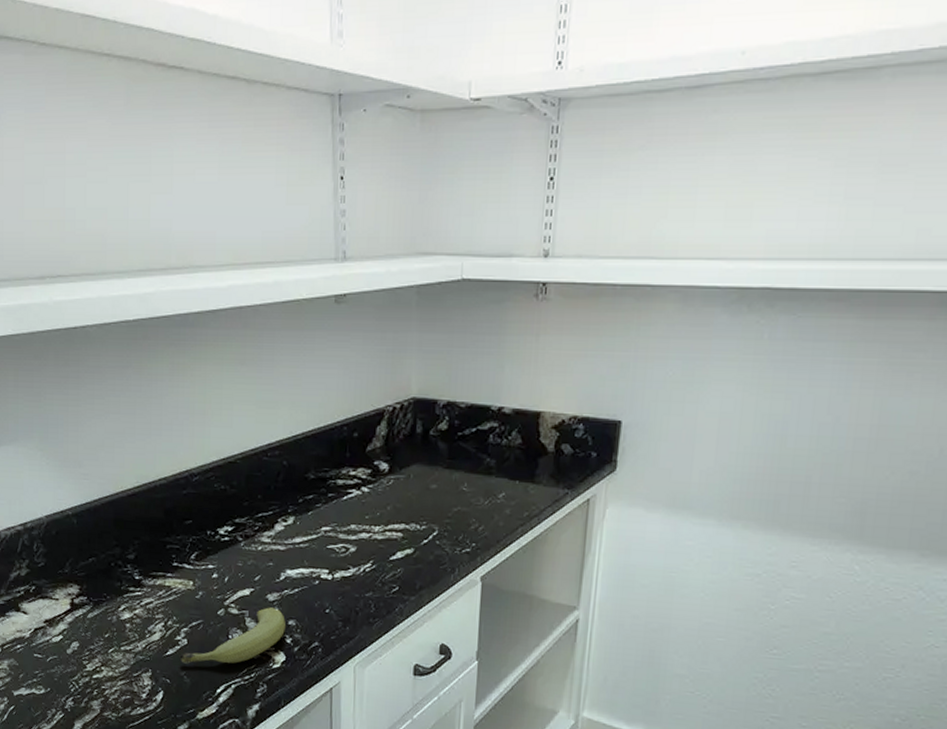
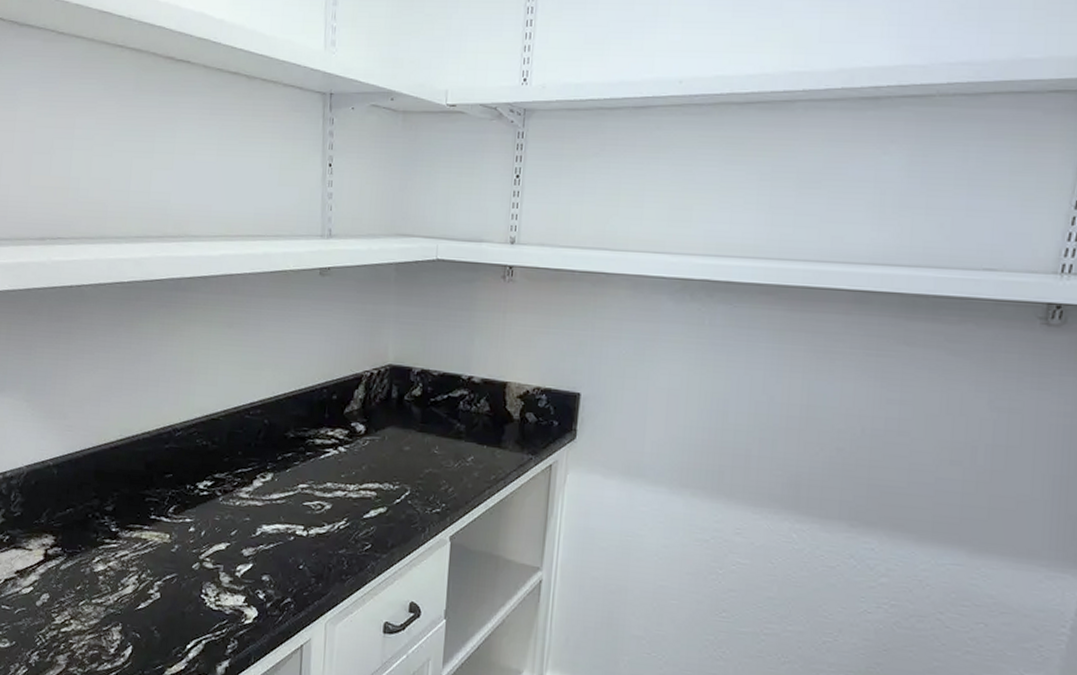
fruit: present [178,607,285,664] -> none [150,562,259,619]

